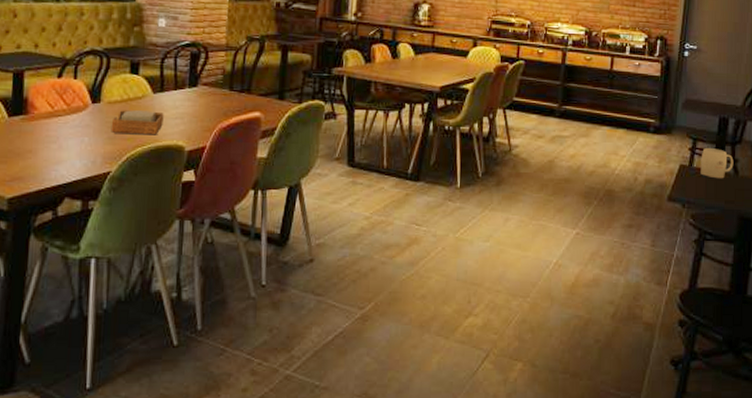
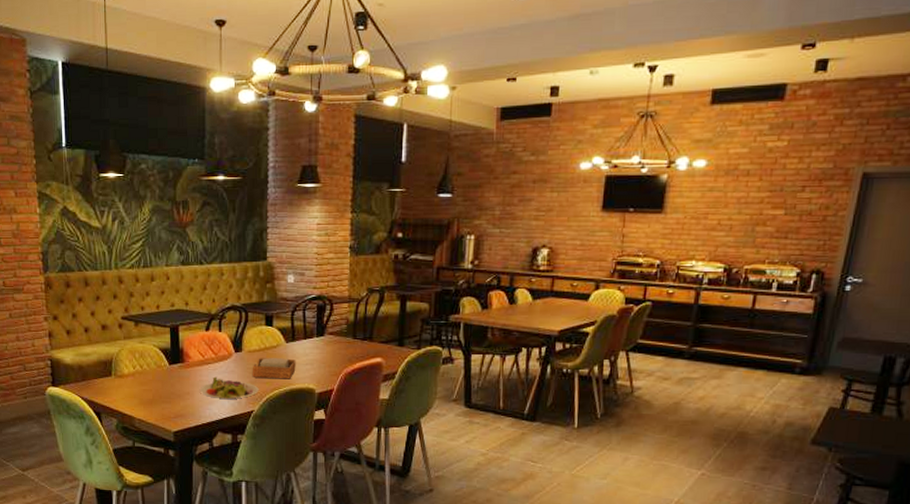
salad plate: none [44,131,119,159] -> present [199,376,259,400]
mug: present [700,148,734,179] -> none [854,390,898,422]

